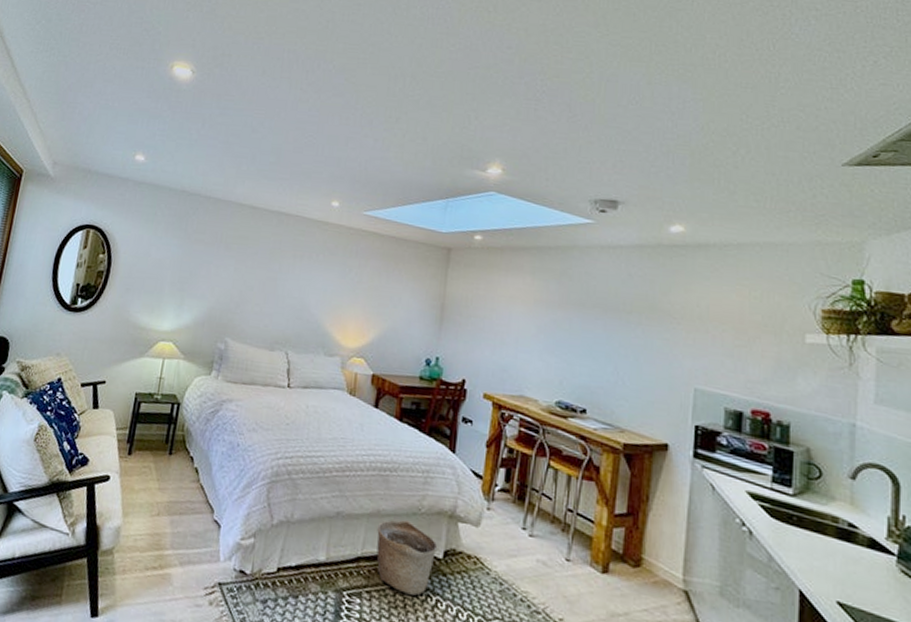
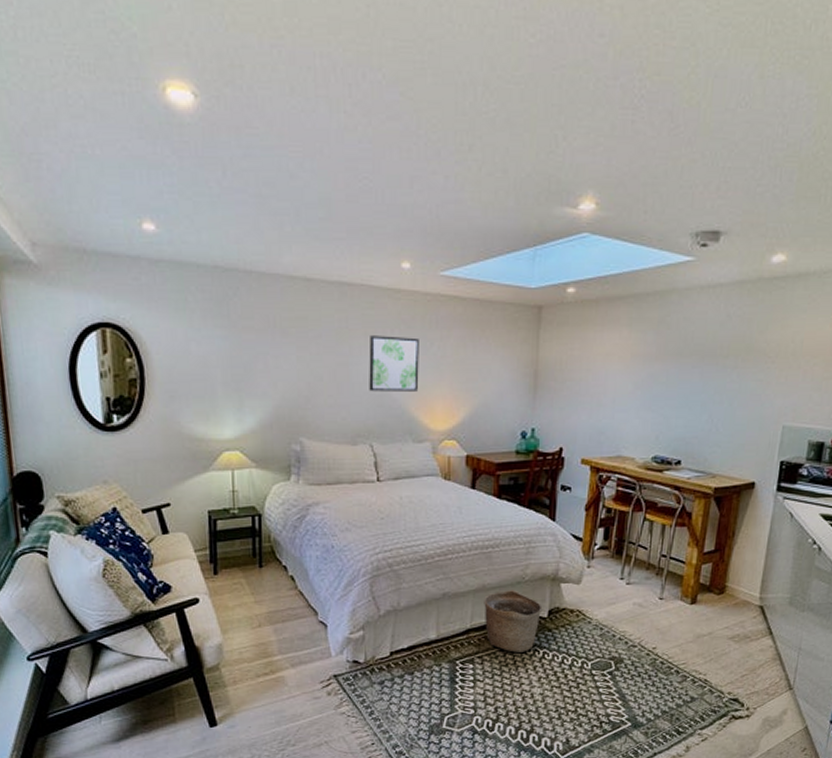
wall art: none [291,257,340,310] -> present [369,336,419,392]

